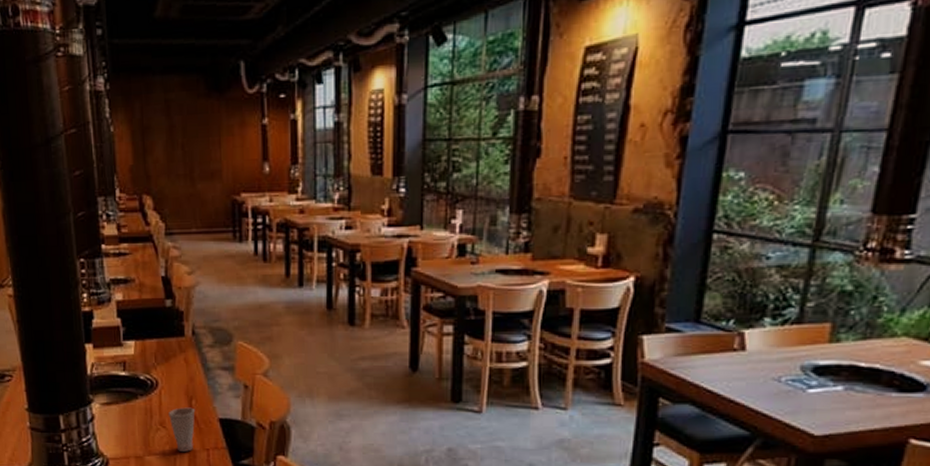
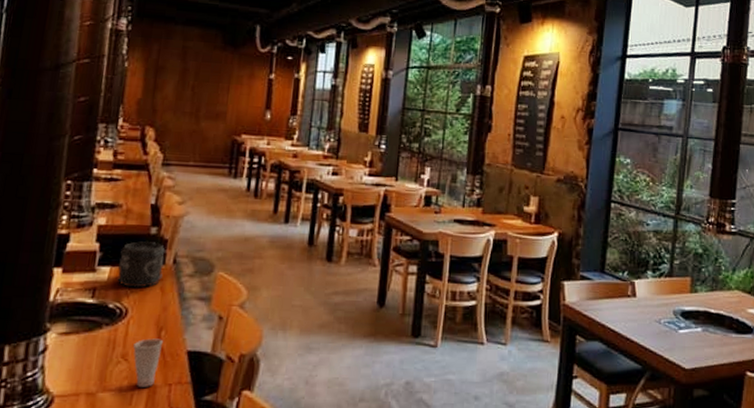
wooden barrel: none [141,313,184,360] -> present [117,240,166,288]

